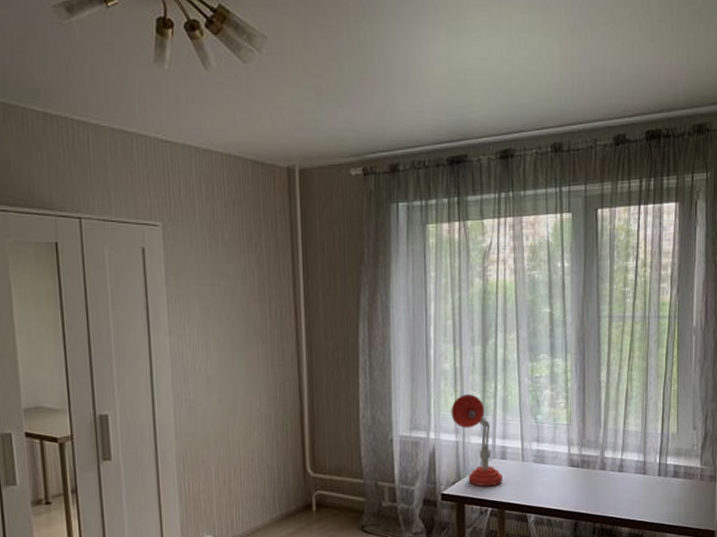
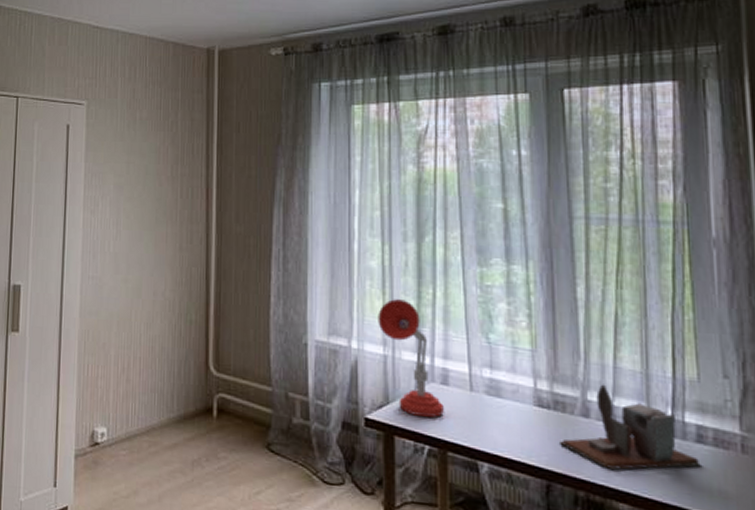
desk organizer: none [584,444,675,505] -> present [558,384,701,470]

